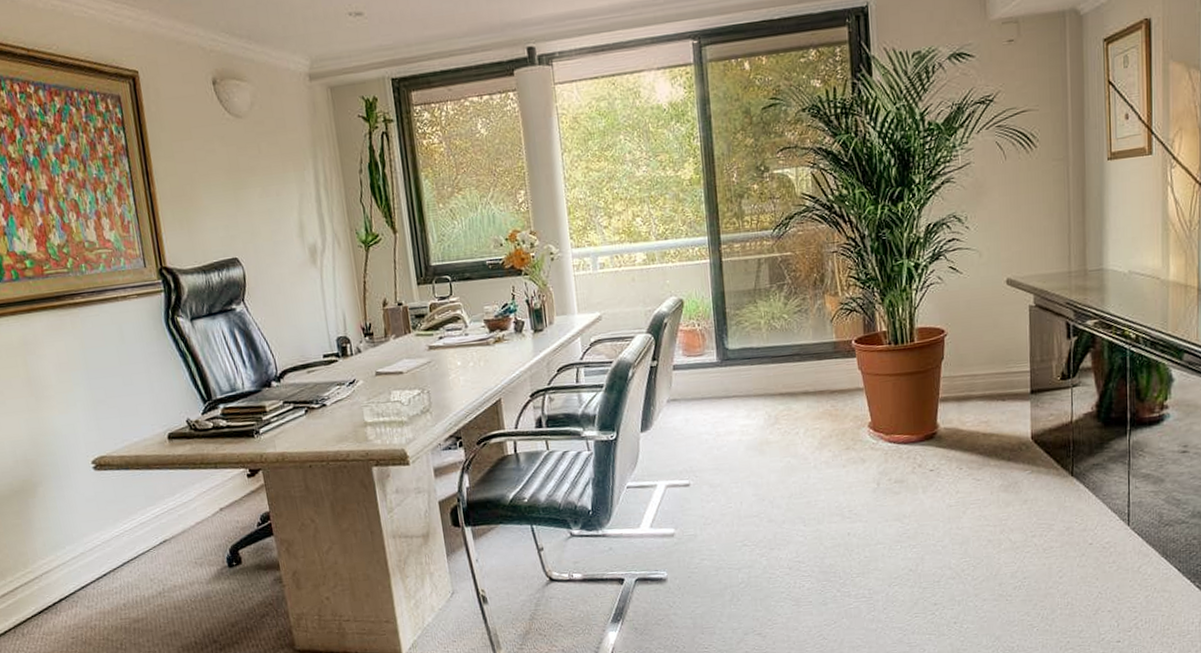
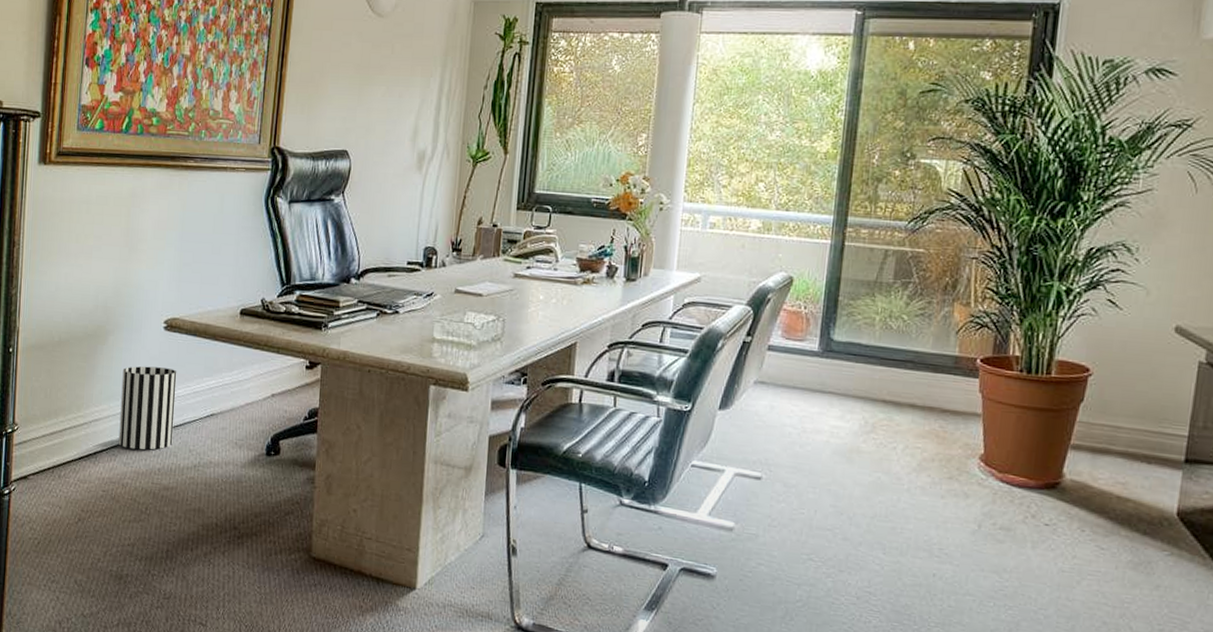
wastebasket: none [61,506,132,592] -> present [118,366,177,450]

